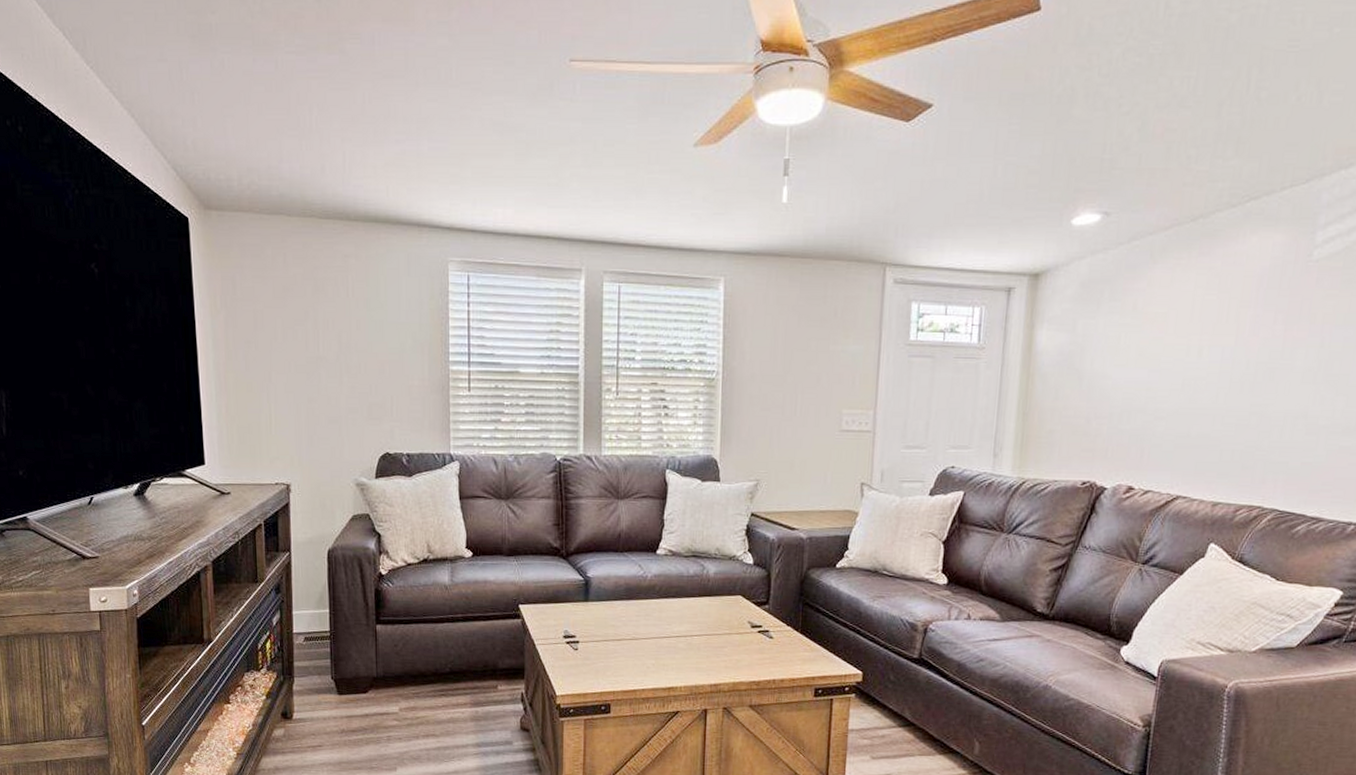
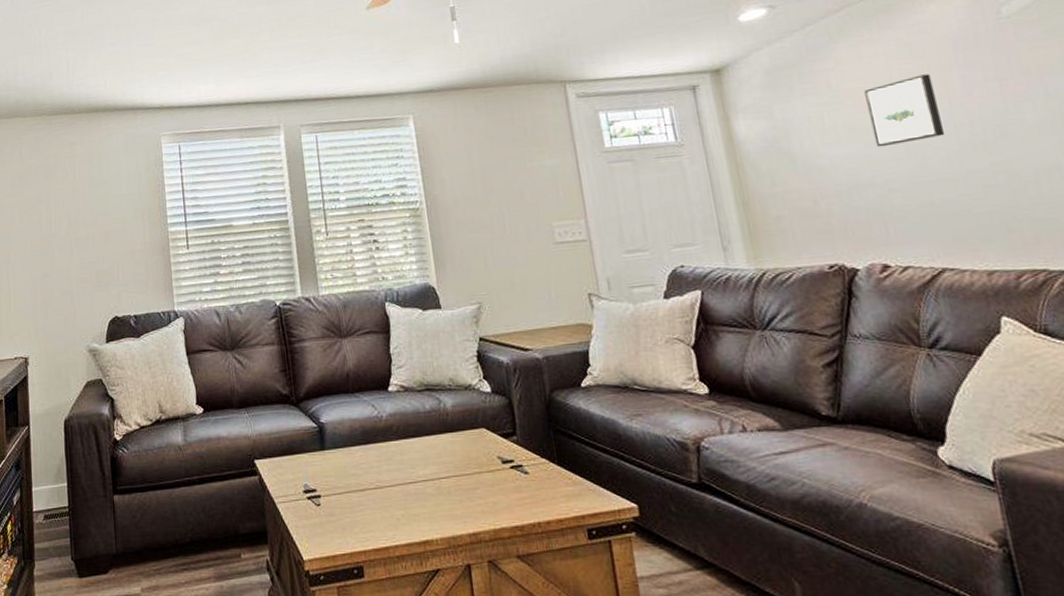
wall art: none [1158,308,1229,376] -> present [864,74,945,147]

